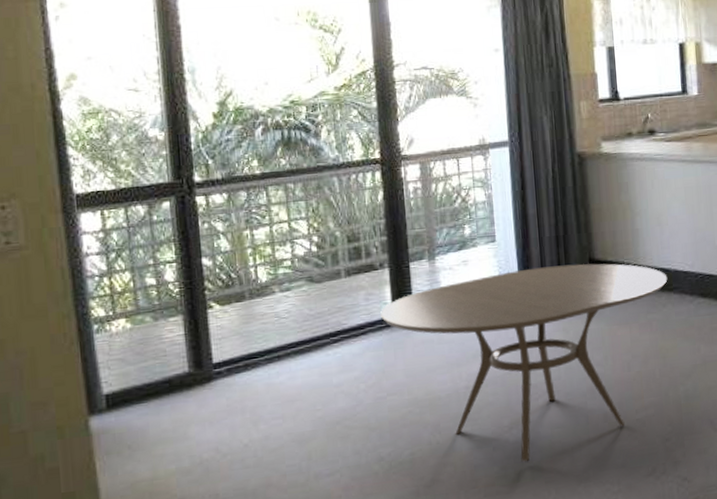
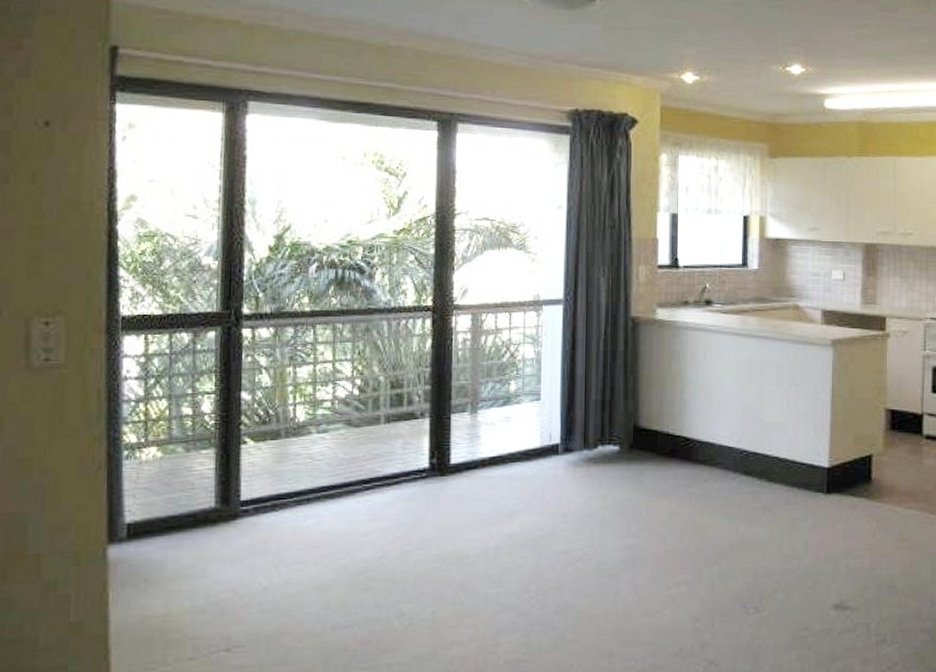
dining table: present [380,263,668,462] -> none [416,430,712,631]

